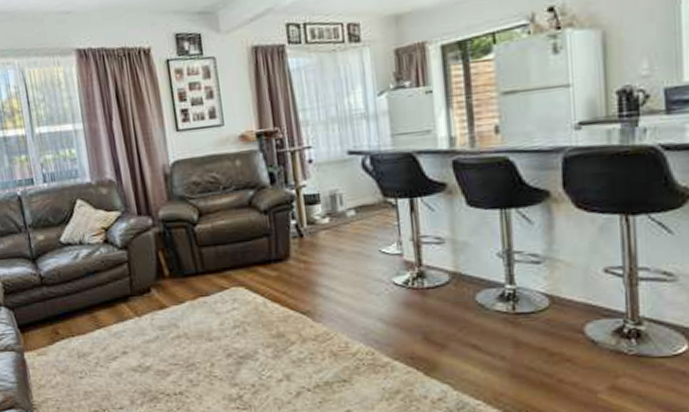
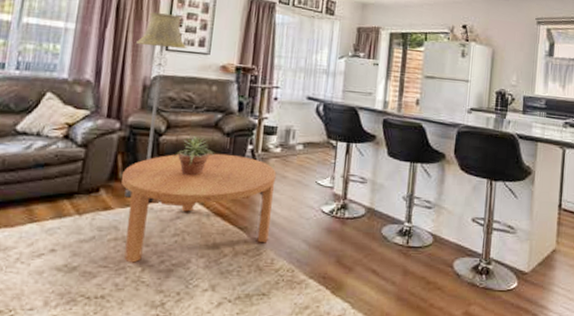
floor lamp: none [145,88,198,294] -> present [124,12,187,198]
coffee table: none [167,233,337,359] -> present [121,153,277,263]
potted plant: none [213,219,255,264] -> present [173,136,214,176]

